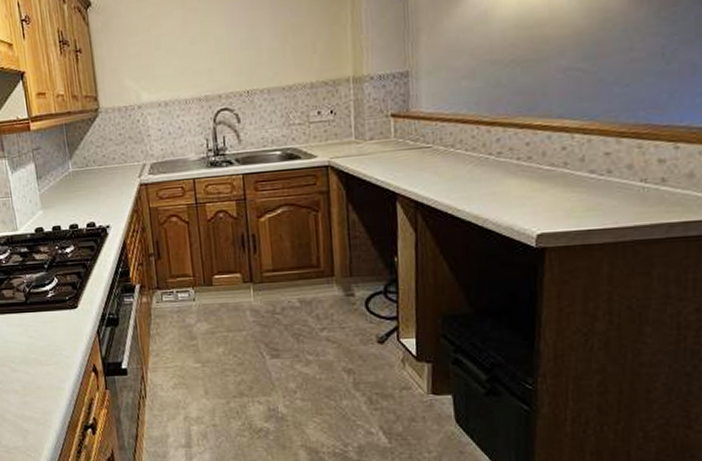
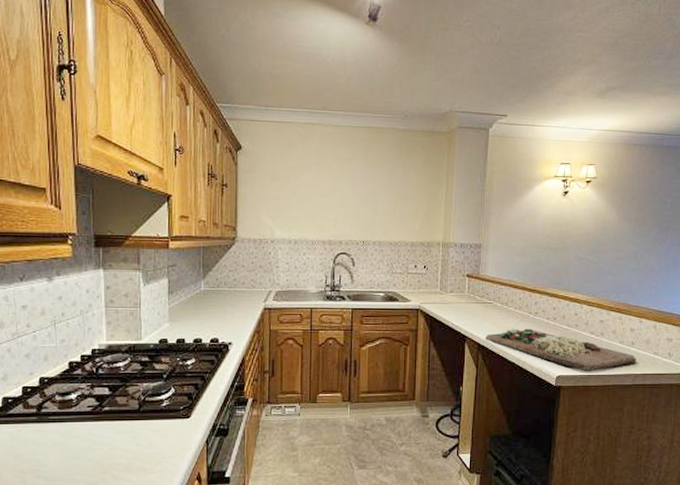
cutting board: none [425,174,671,227] -> present [485,327,636,372]

